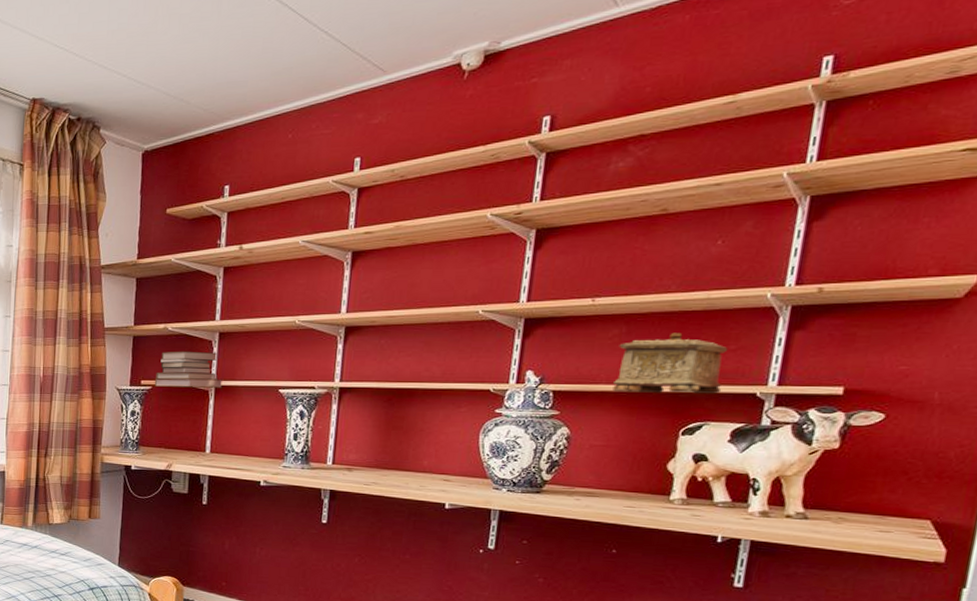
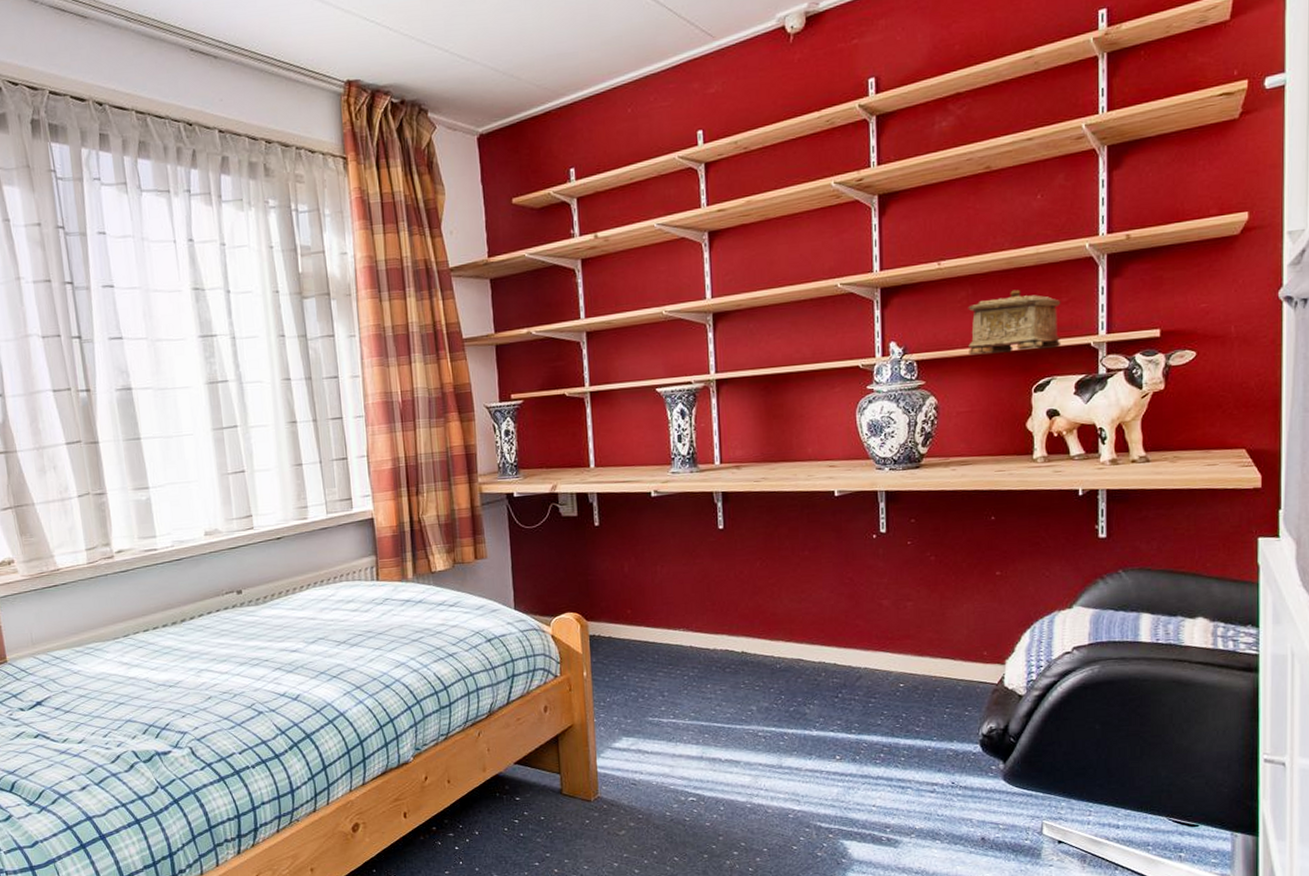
books: present [154,351,222,388] -> none [525,354,597,400]

